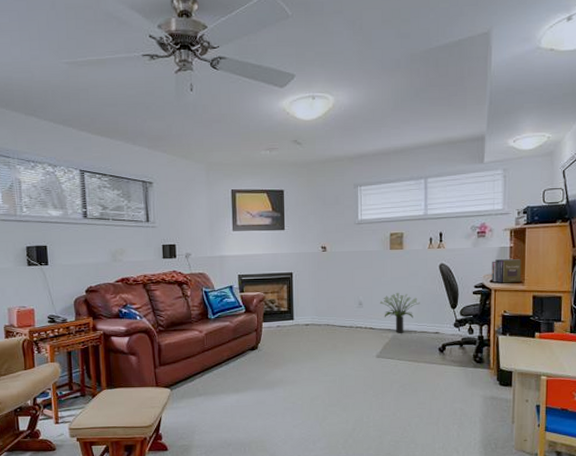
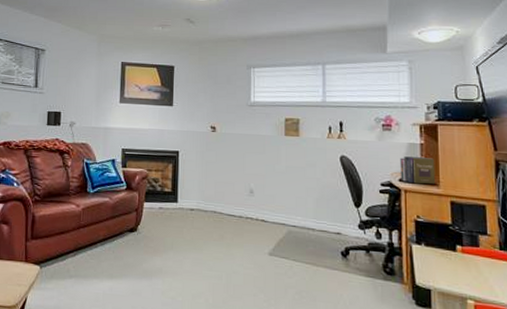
potted plant: present [379,292,420,333] -> none [272,182,319,230]

